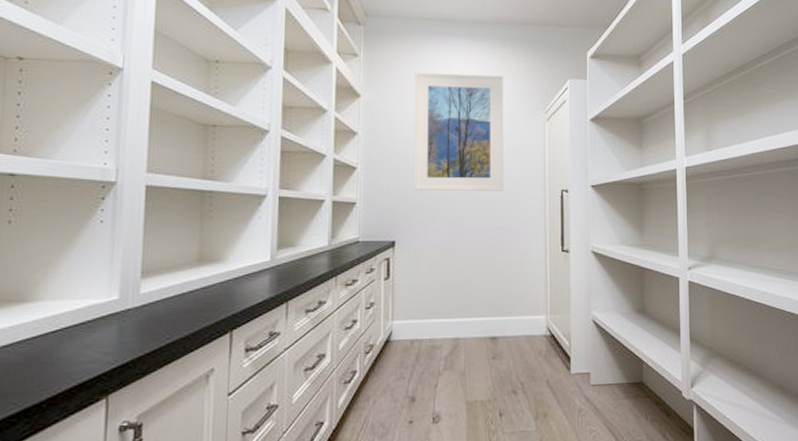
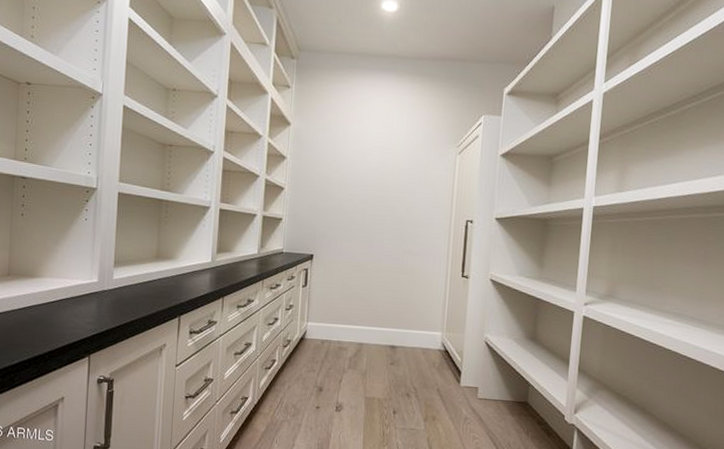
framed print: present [413,72,503,191] -> none [331,104,421,217]

